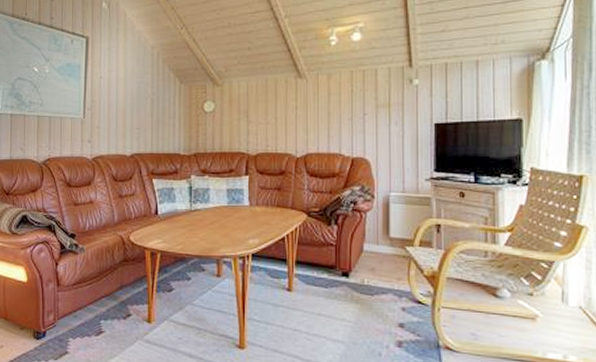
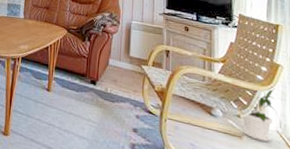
house plant: none [530,254,585,321] -> present [238,87,281,142]

